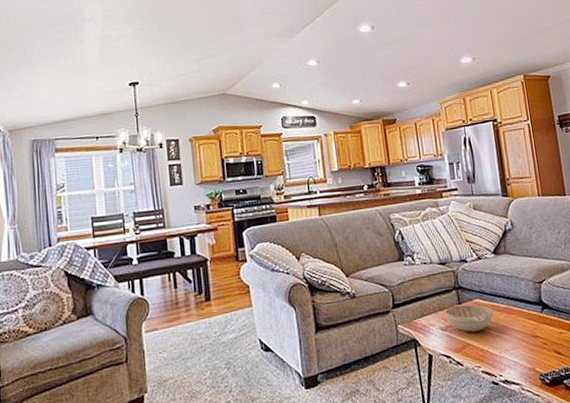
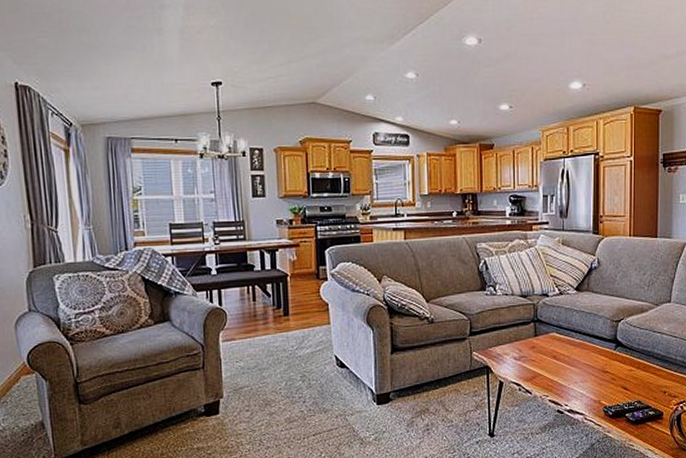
decorative bowl: present [444,303,493,332] -> none [520,336,567,364]

